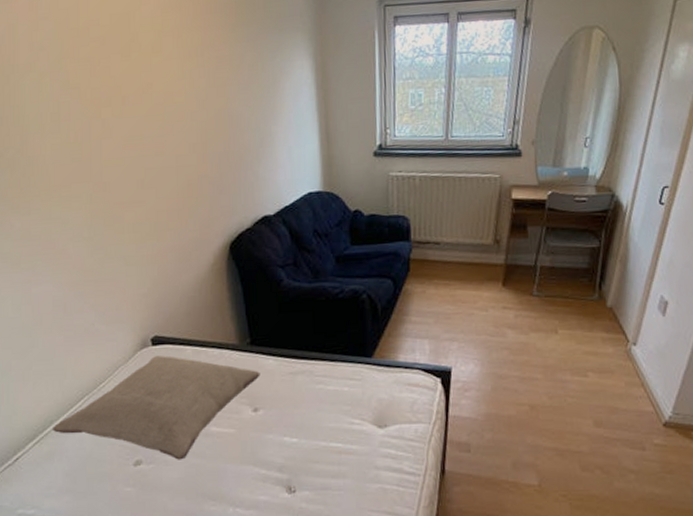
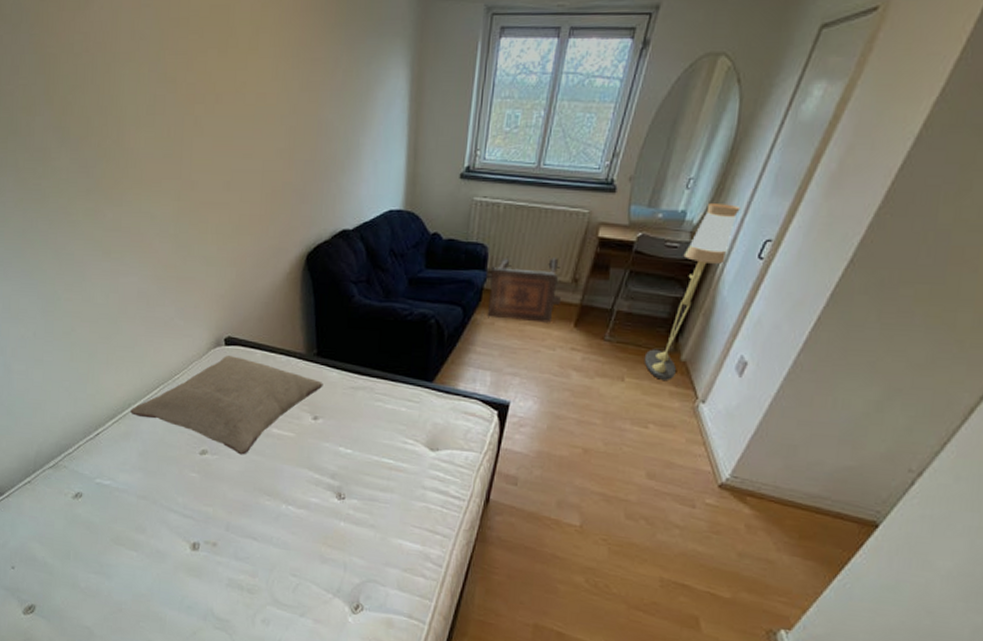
side table: none [416,221,486,286] -> present [488,256,561,323]
floor lamp: none [573,157,636,328] -> present [644,202,741,380]

